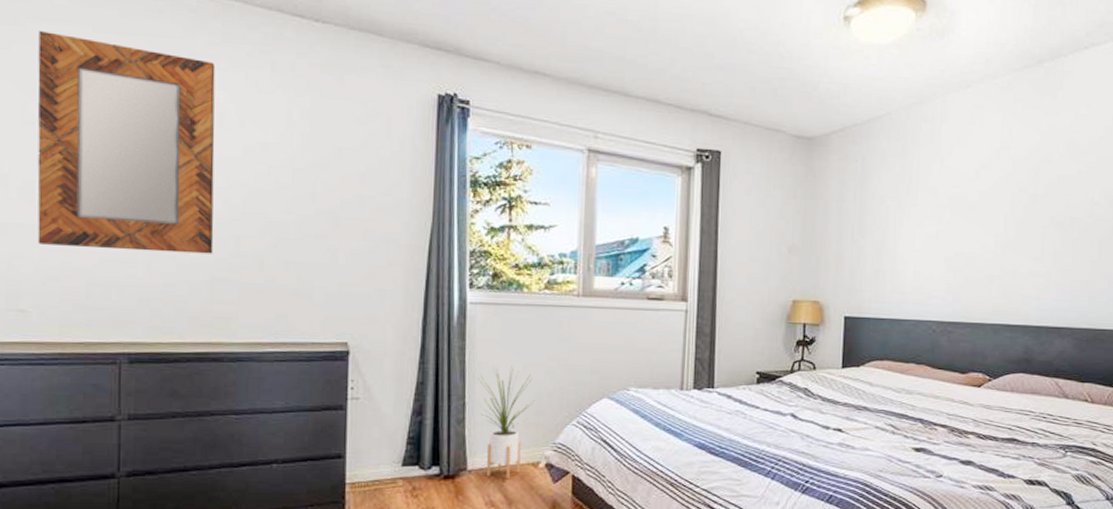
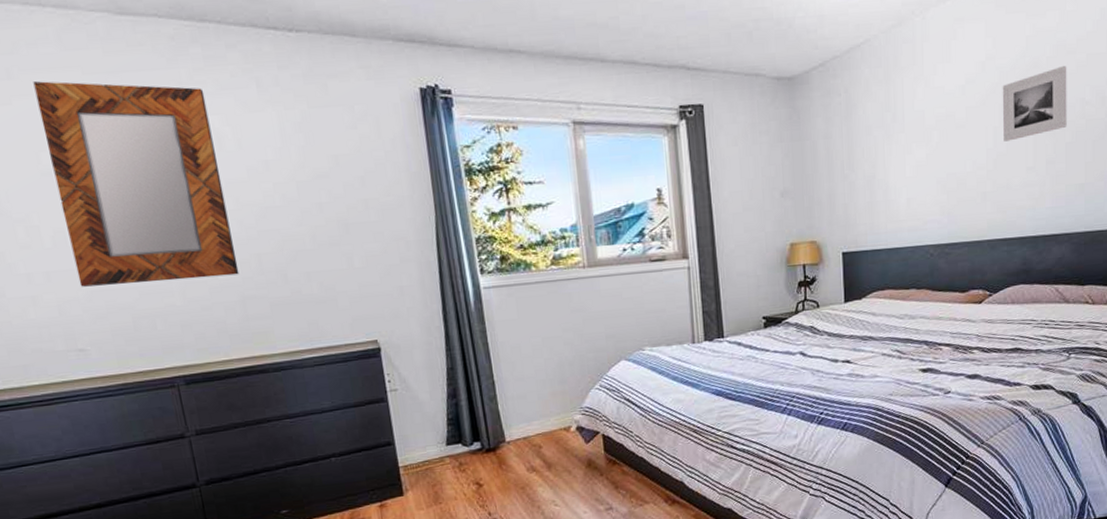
house plant: present [478,366,535,480] -> none [502,342,558,446]
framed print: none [1013,165,1079,229] -> present [1002,66,1067,142]

